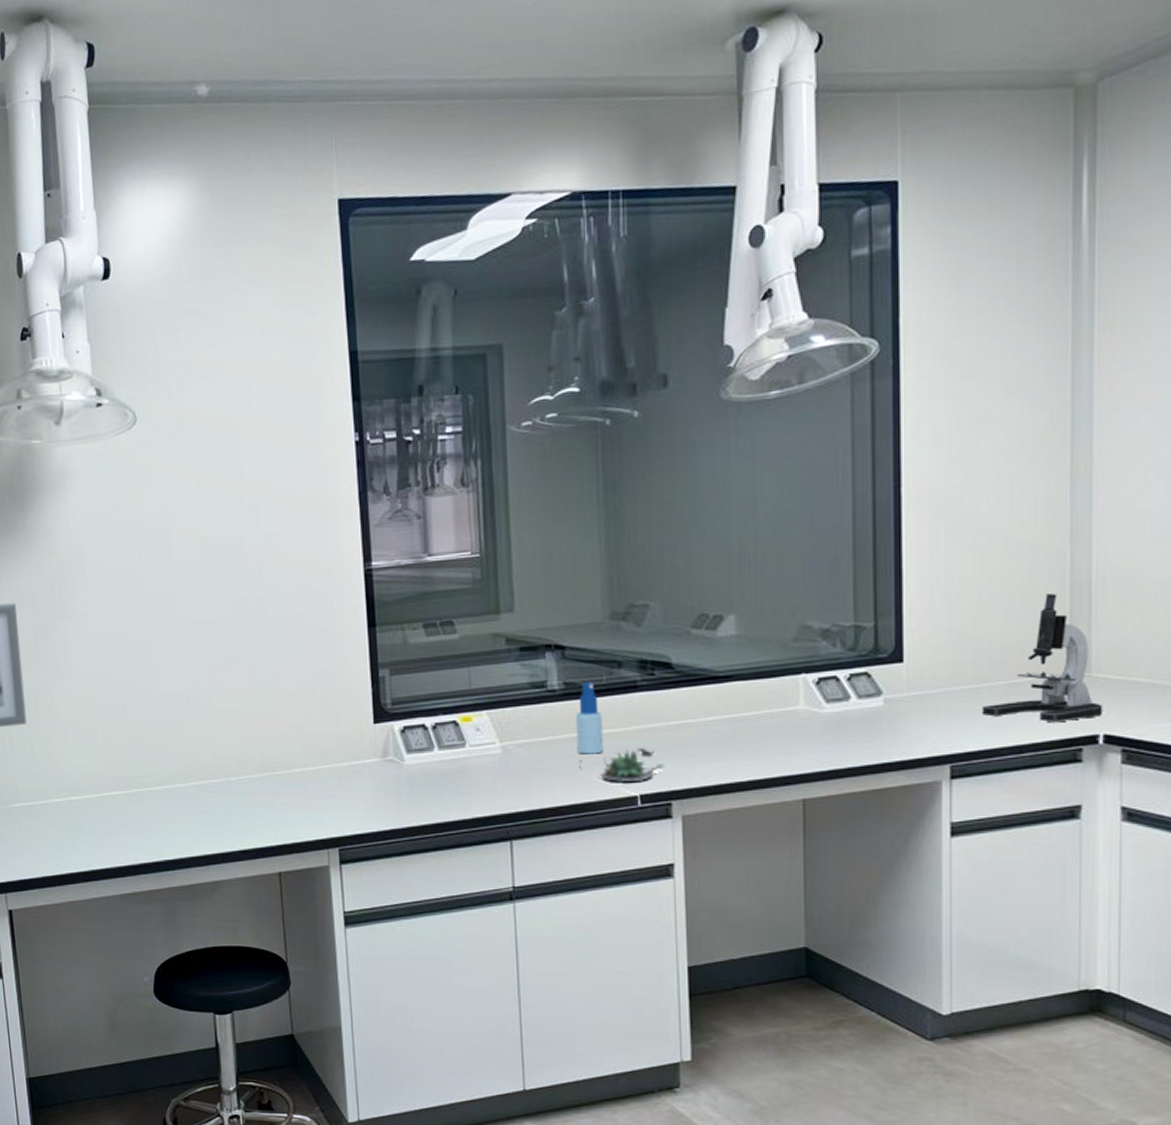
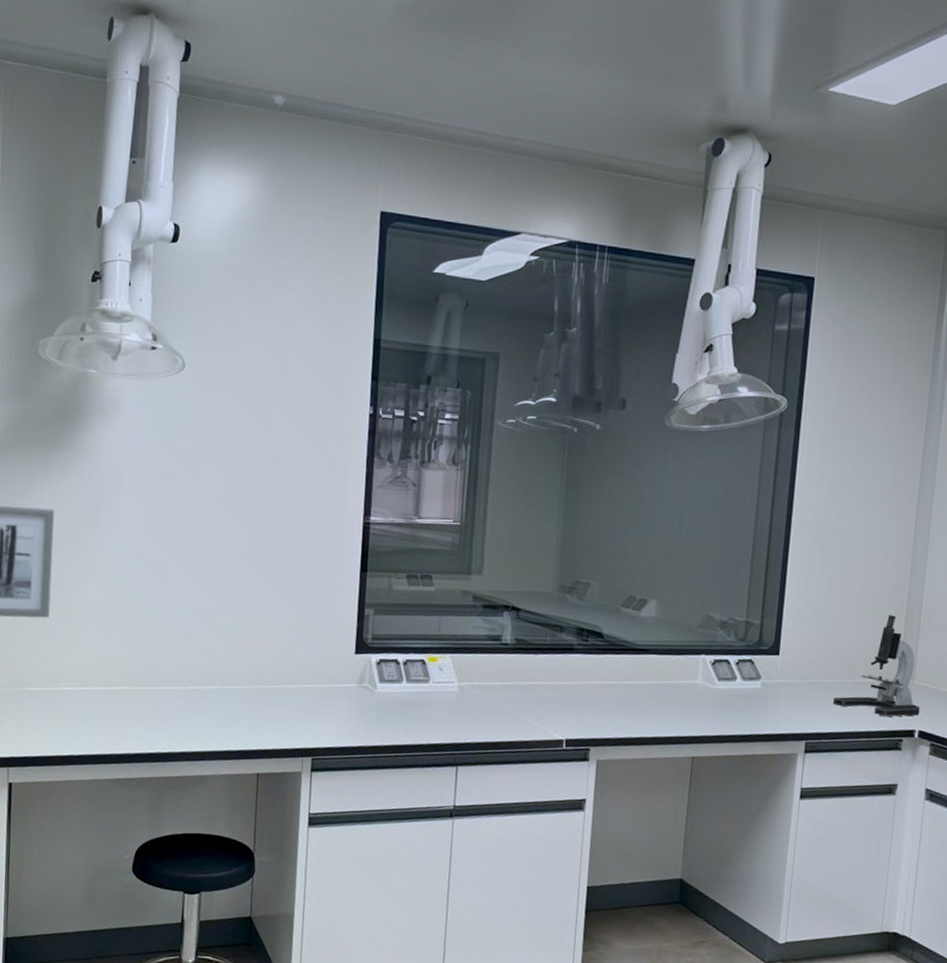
spray bottle: present [576,681,604,755] -> none [519,640,543,701]
succulent plant: present [579,748,664,782] -> none [519,700,588,728]

